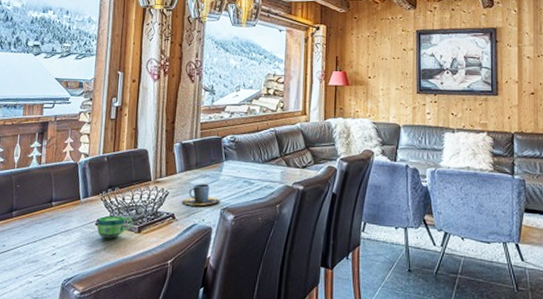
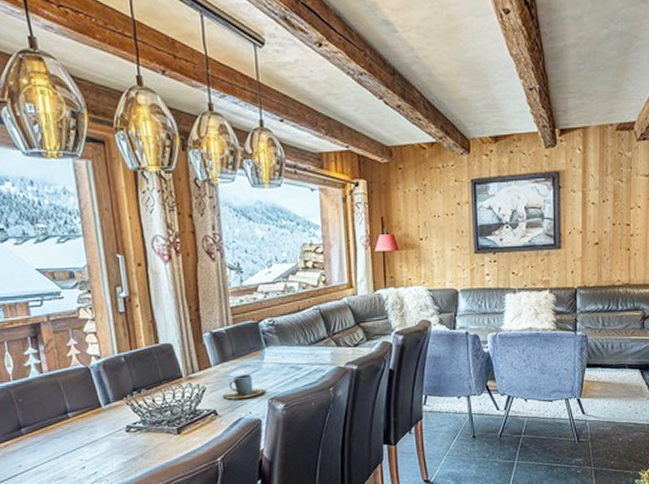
cup: present [97,215,133,239] -> none [128,418,170,445]

